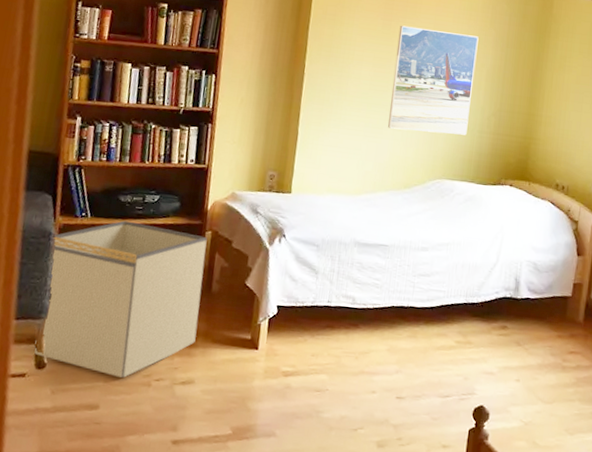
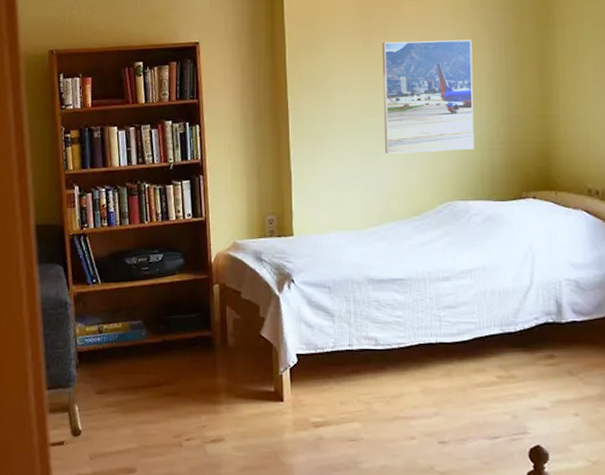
storage bin: present [34,220,207,378] -> none [68,283,219,439]

